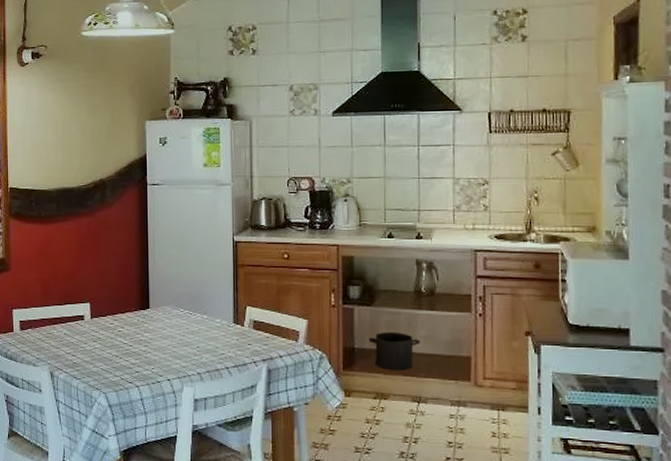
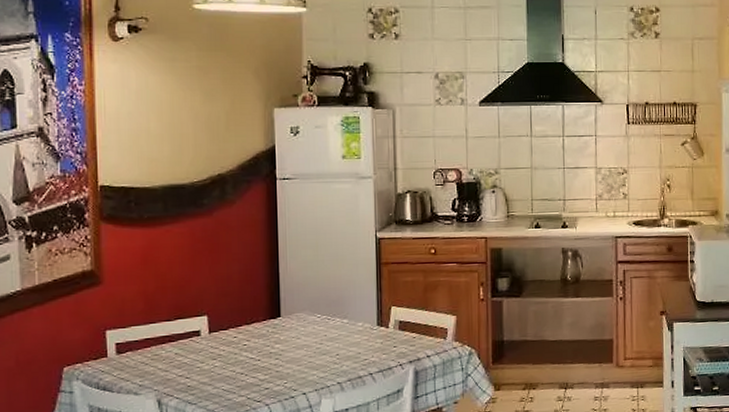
pot: present [368,332,421,370] -> none [517,321,567,360]

